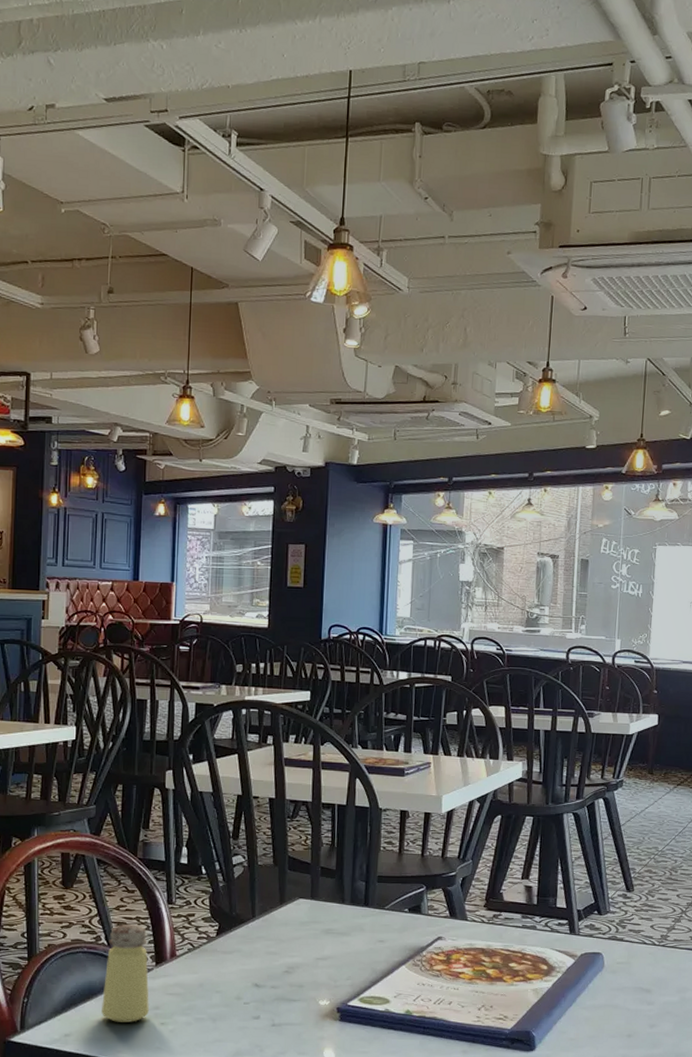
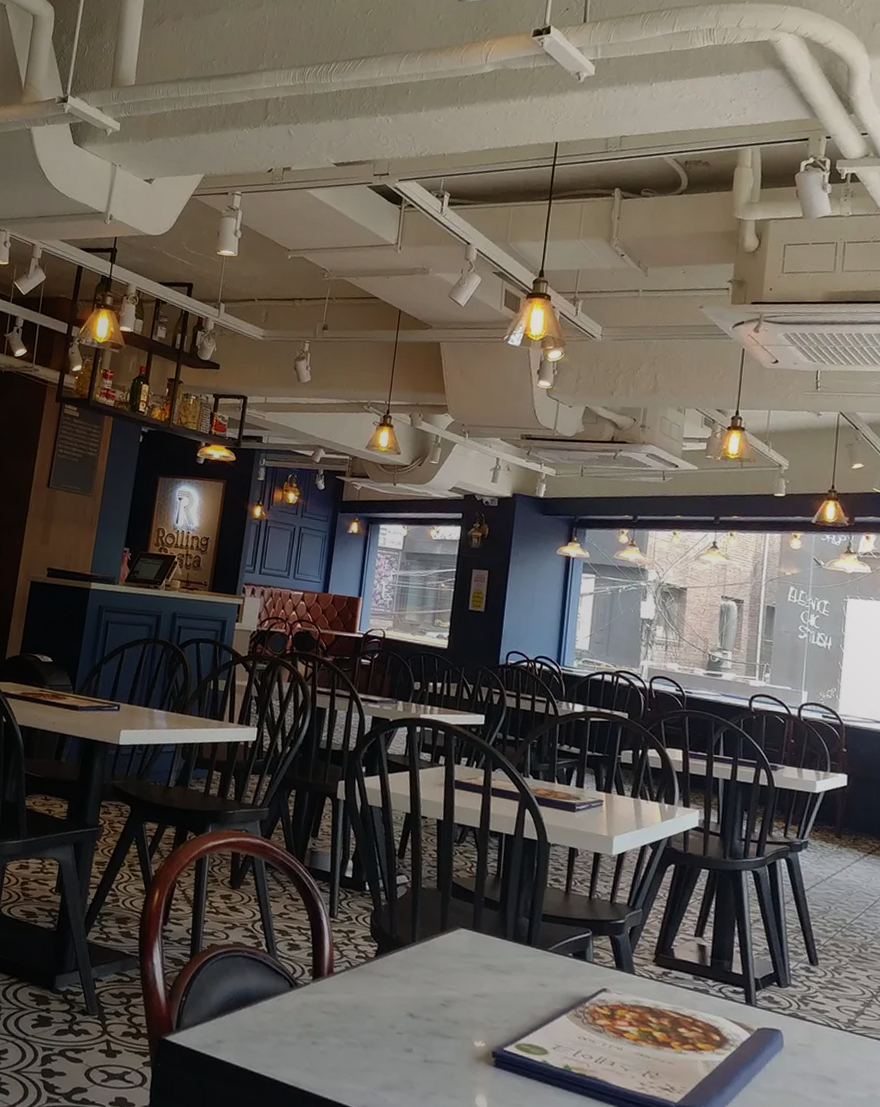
saltshaker: present [102,923,149,1022] -> none [255,932,307,1038]

